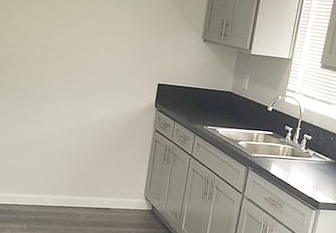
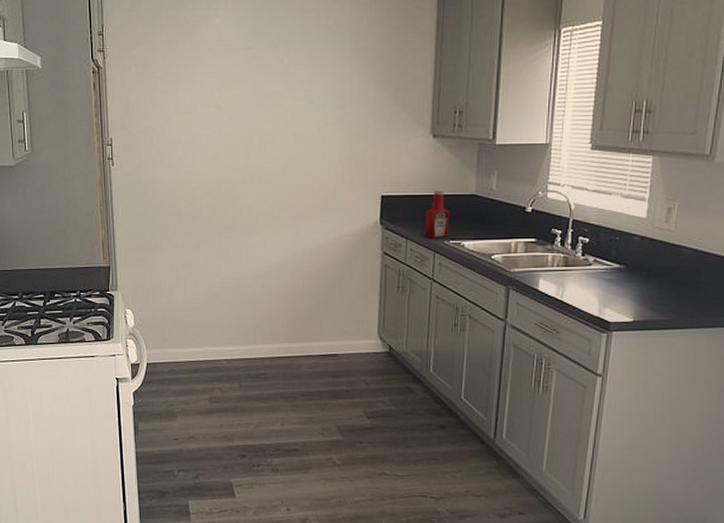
ketchup bottle: none [189,85,210,124] -> present [425,190,450,238]

